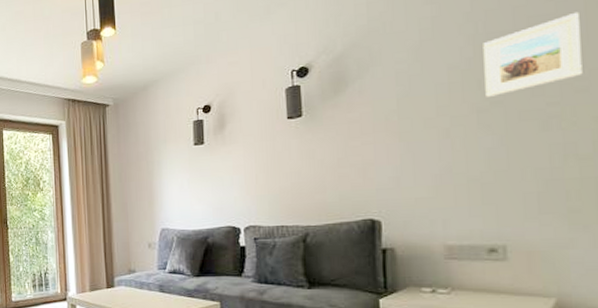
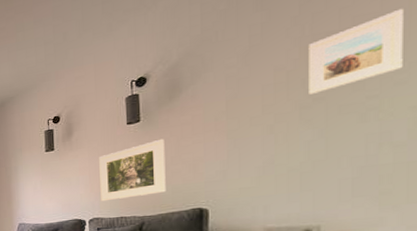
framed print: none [256,137,333,207] -> present [99,138,166,202]

